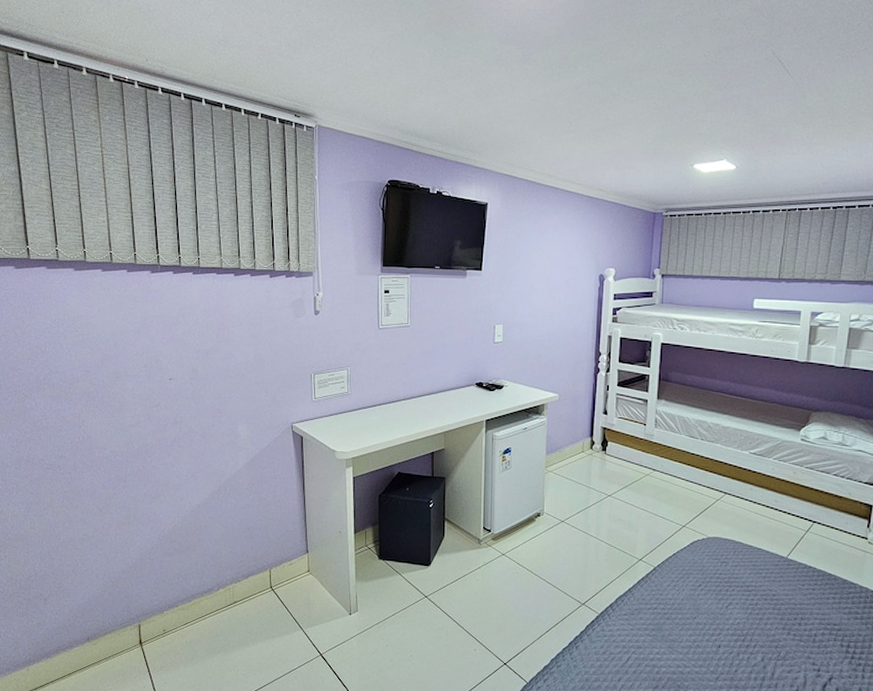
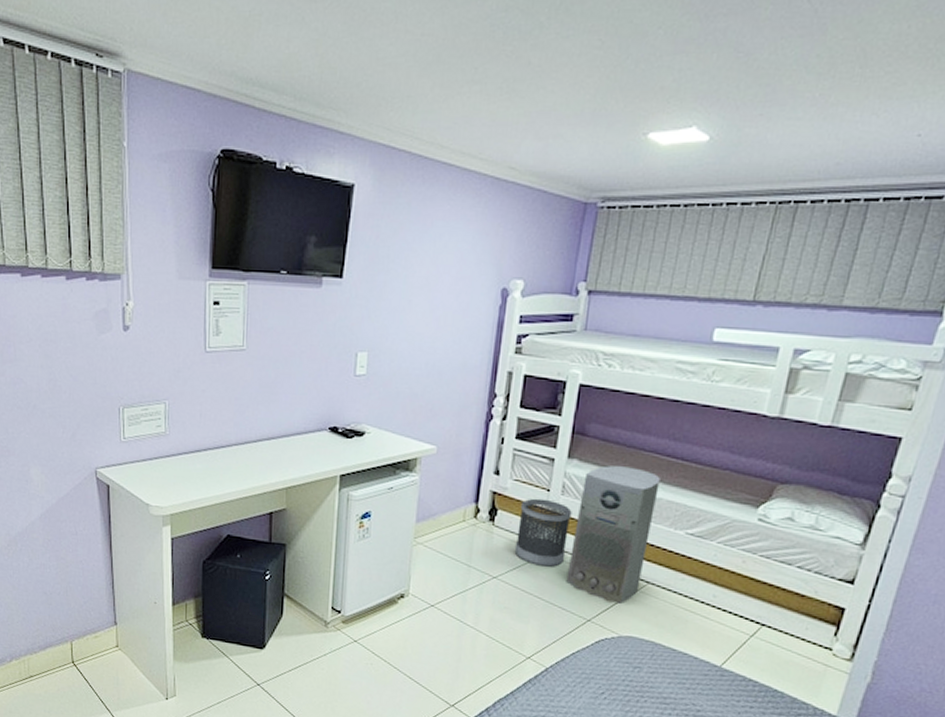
wastebasket: none [623,431,664,485] -> present [514,498,572,567]
air purifier: none [664,403,727,511] -> present [566,465,660,604]

